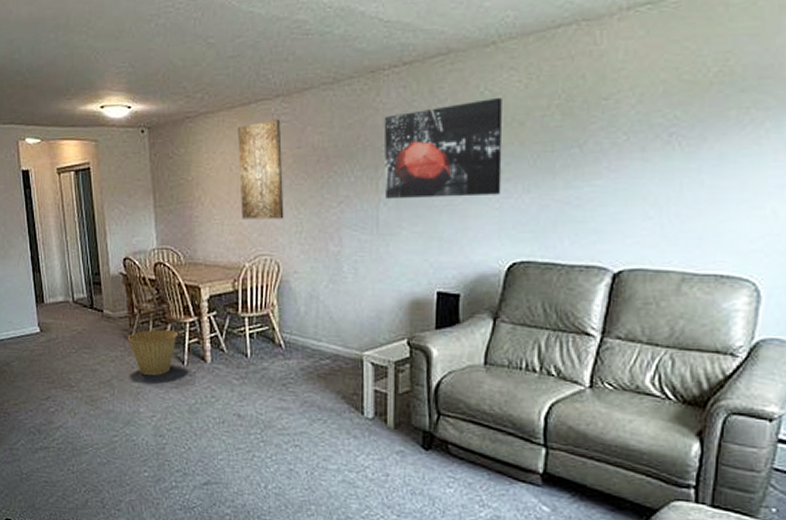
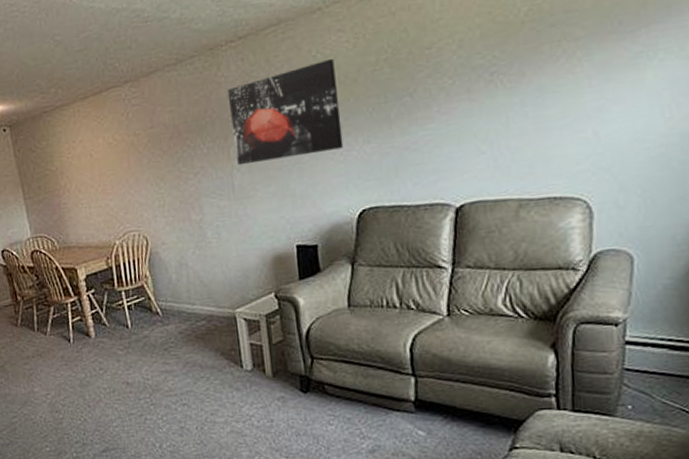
basket: present [127,329,179,375] -> none [14,311,62,357]
wall art: present [238,119,284,219] -> none [93,103,146,200]

